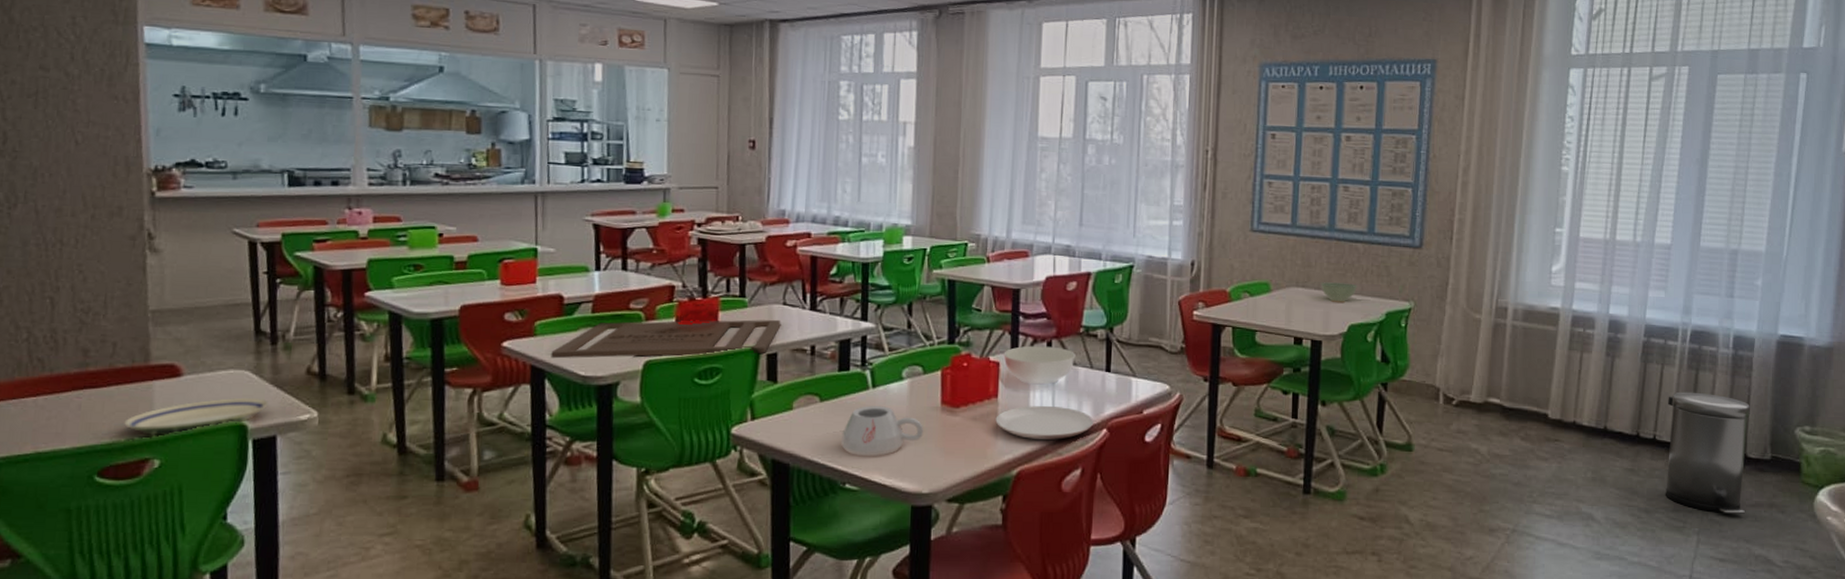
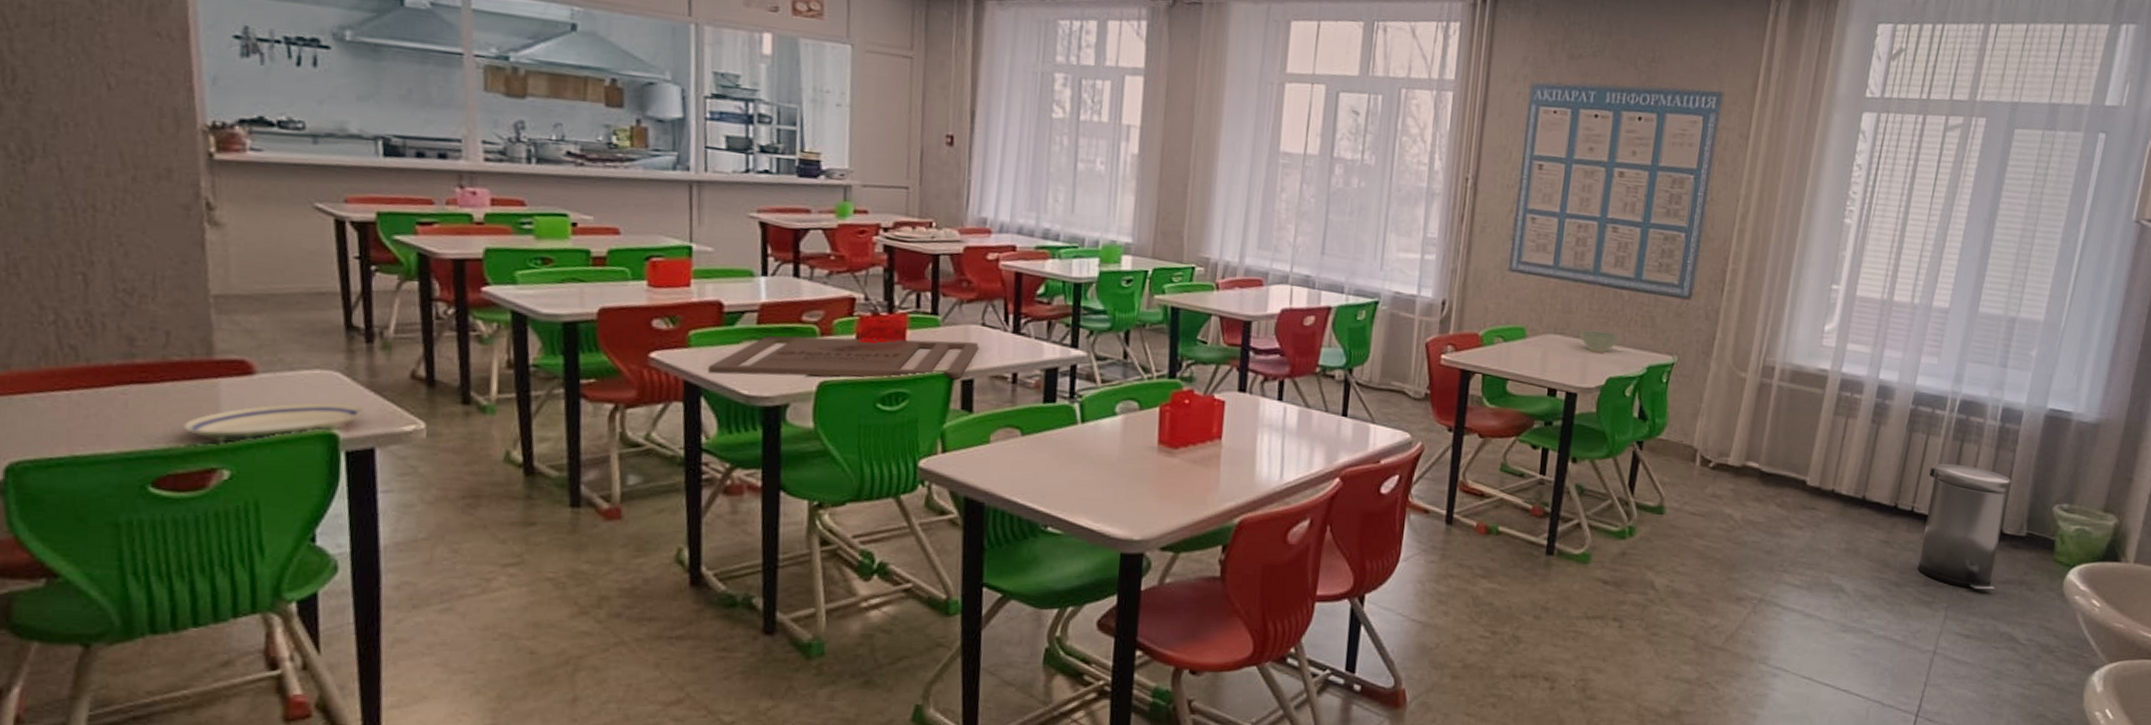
cup: present [841,406,924,457] -> none [1044,442,1138,499]
plate: present [995,405,1094,441] -> none [1218,449,1327,488]
bowl: present [1003,345,1076,385] -> none [1230,384,1310,428]

